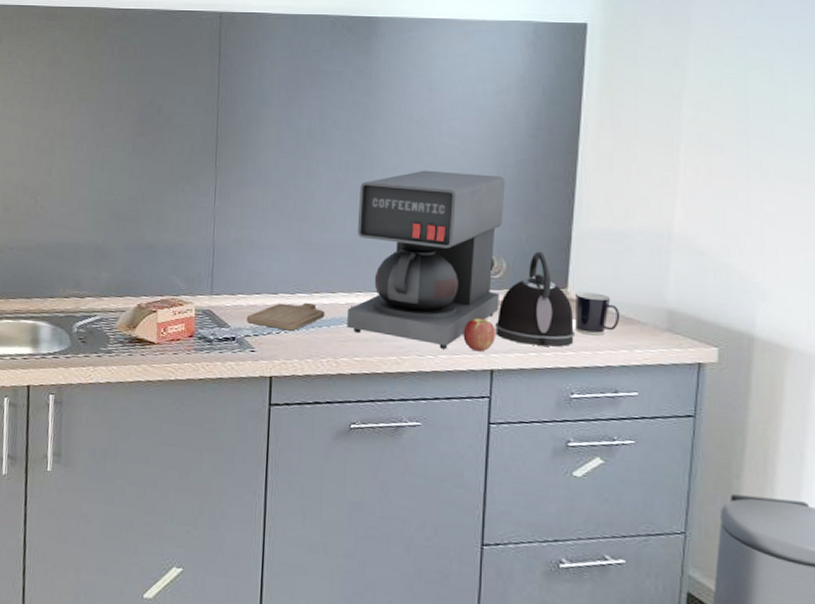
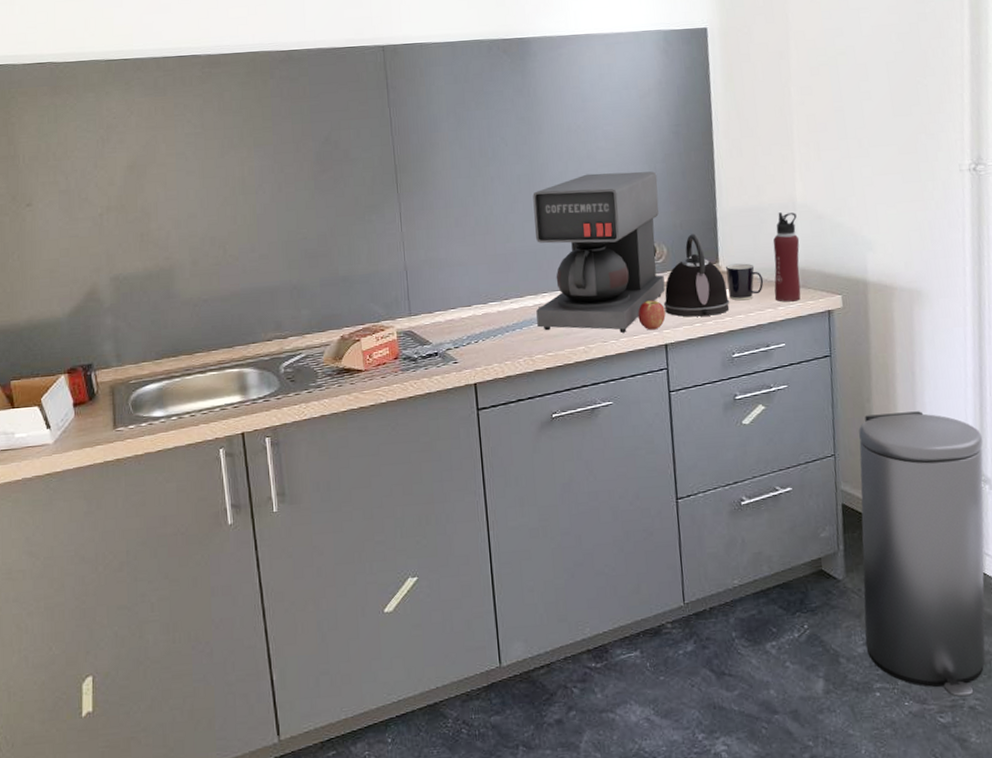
chopping board: present [246,302,325,331] -> none [445,309,517,339]
water bottle: none [631,241,672,346] -> present [773,212,801,302]

